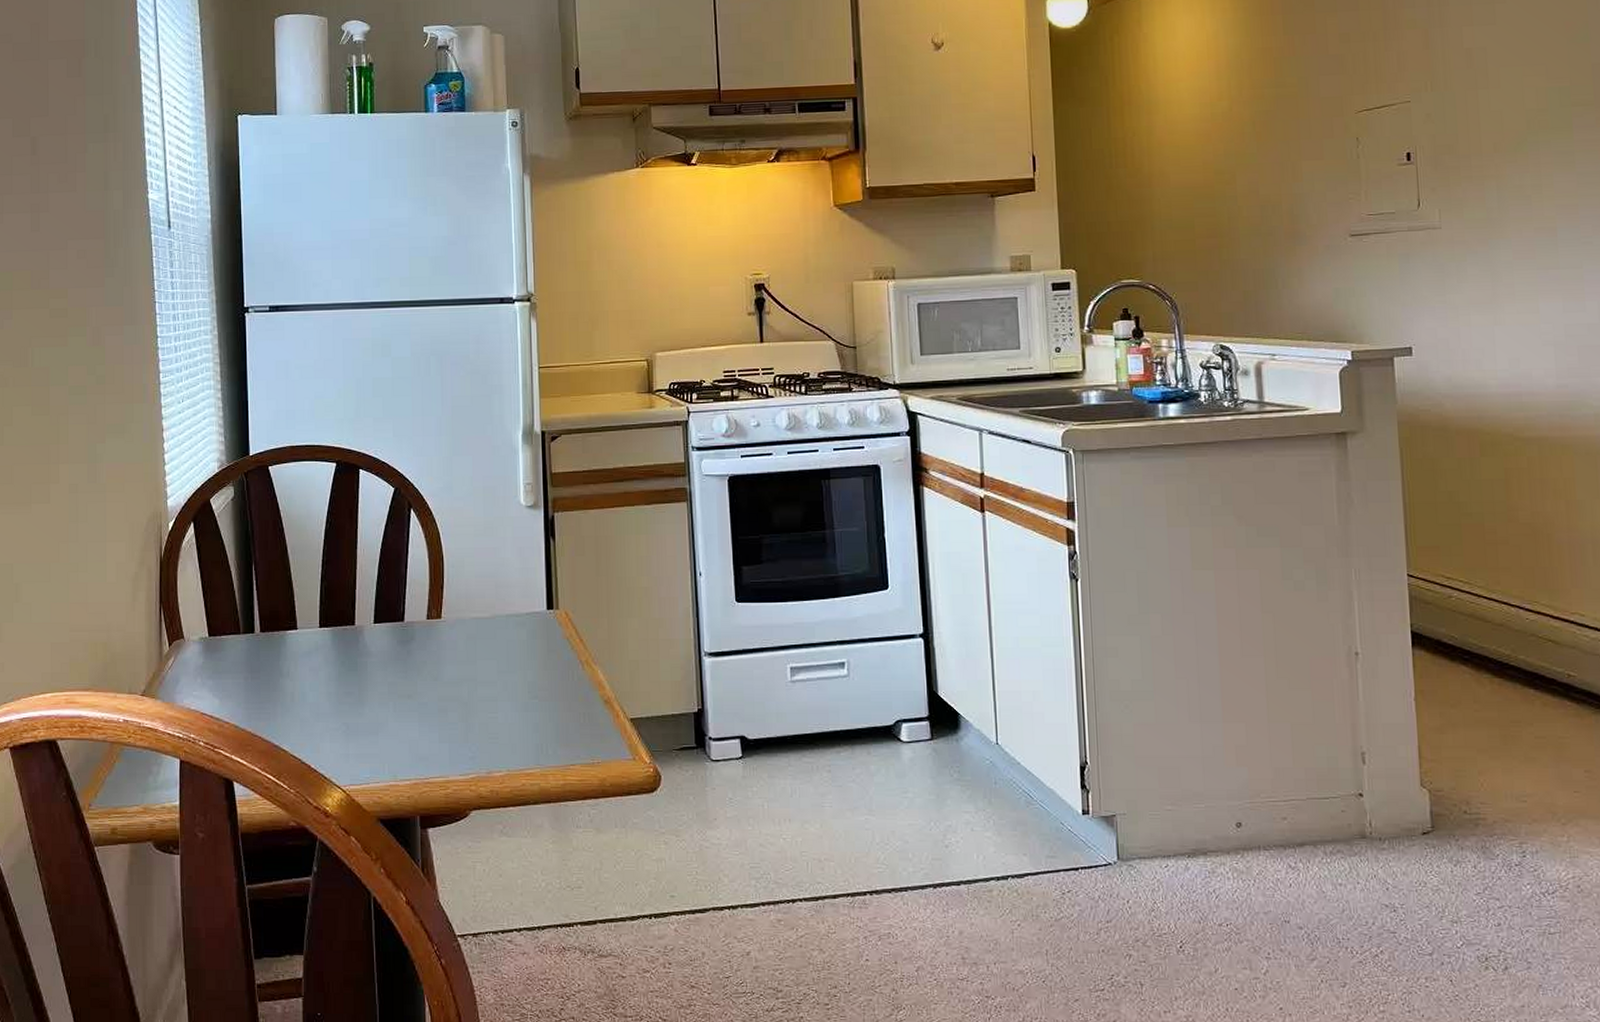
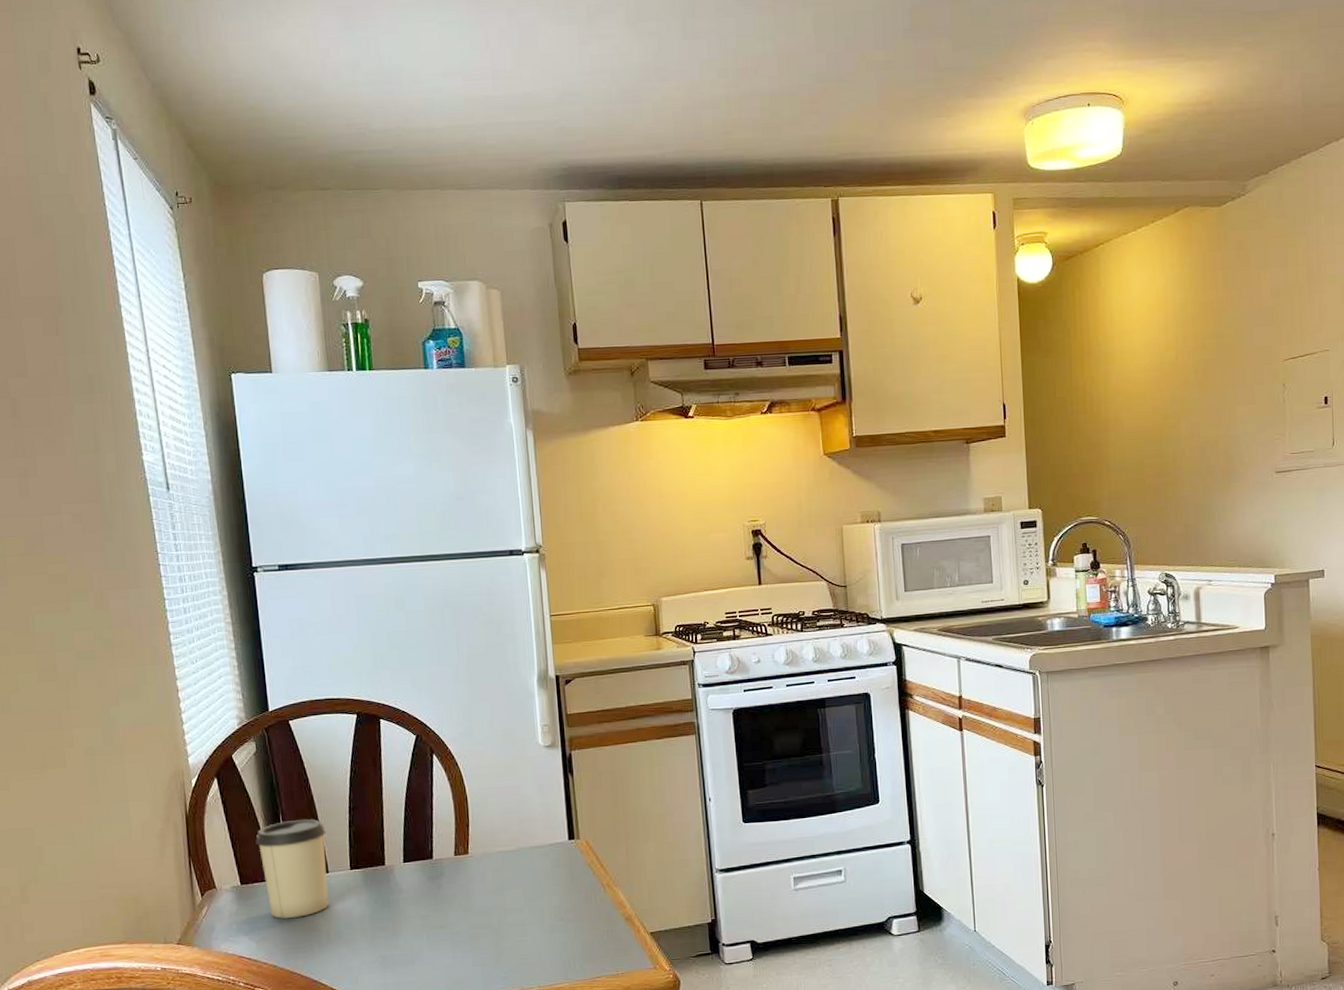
cup: none [227,570,297,677] -> present [255,818,329,919]

